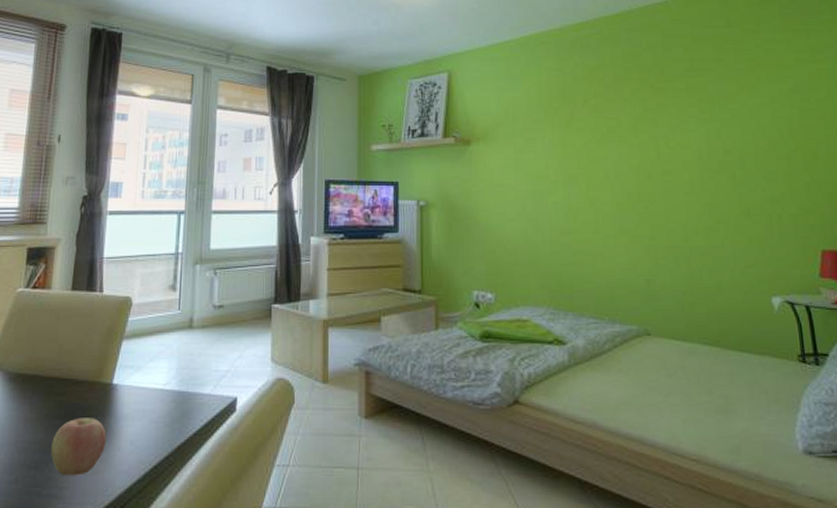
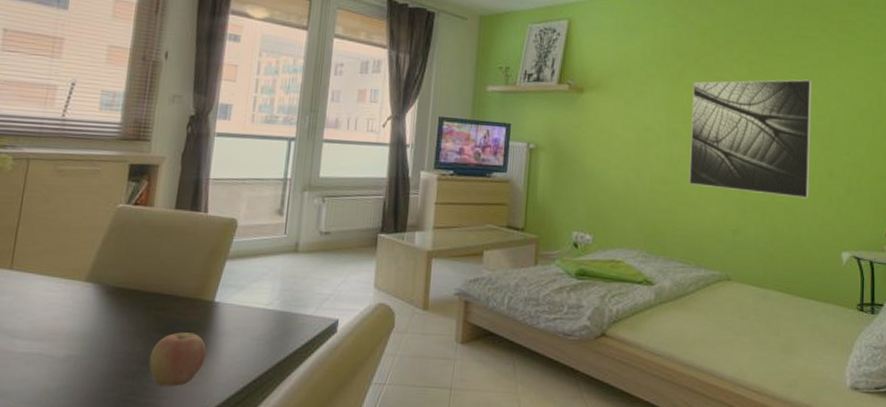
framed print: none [584,113,726,241] -> present [689,79,812,199]

